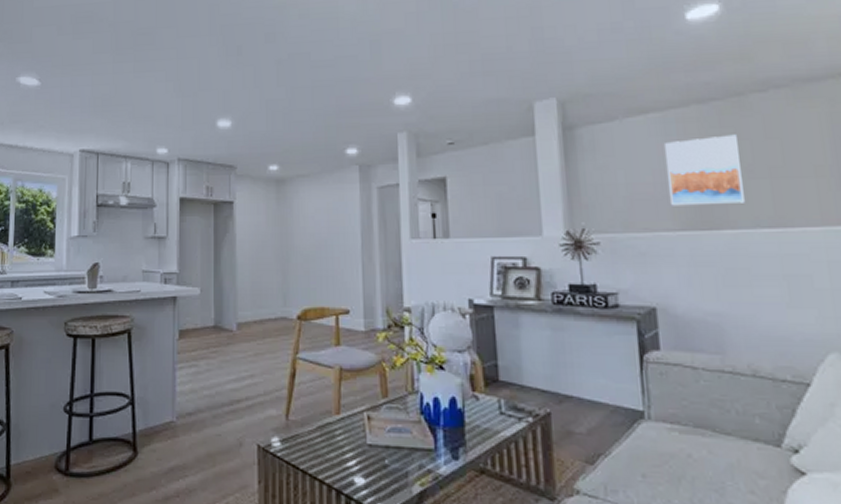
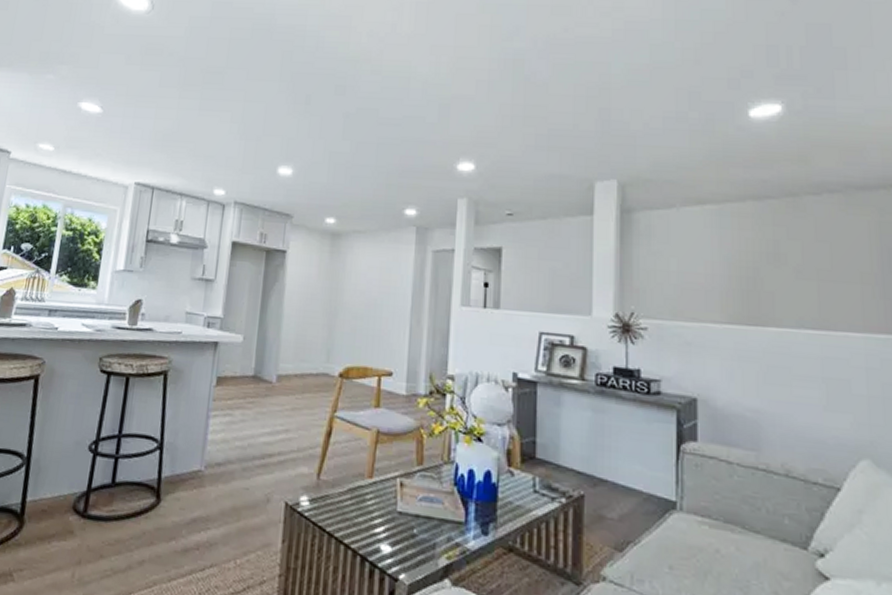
wall art: present [663,134,746,206] -> none [717,233,793,303]

